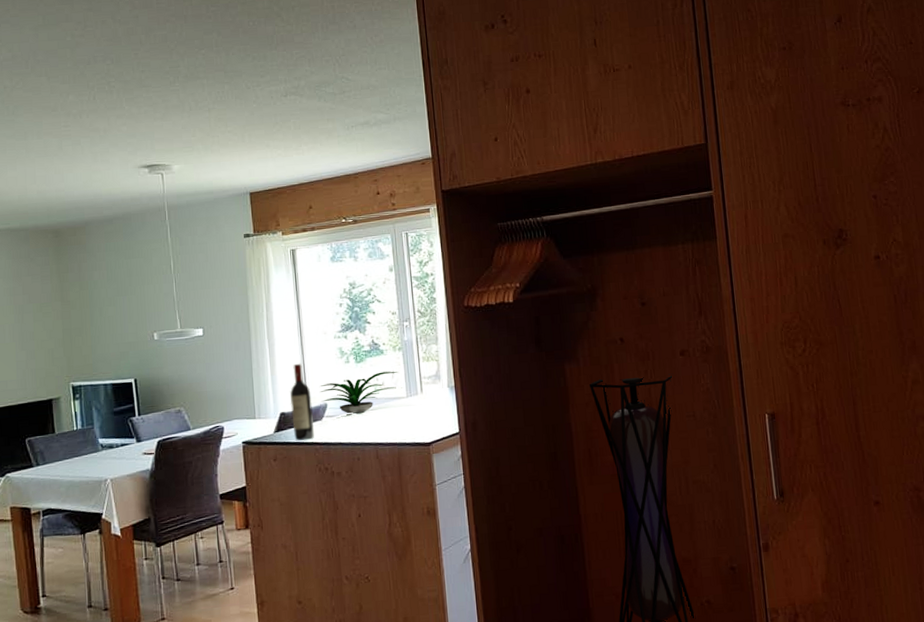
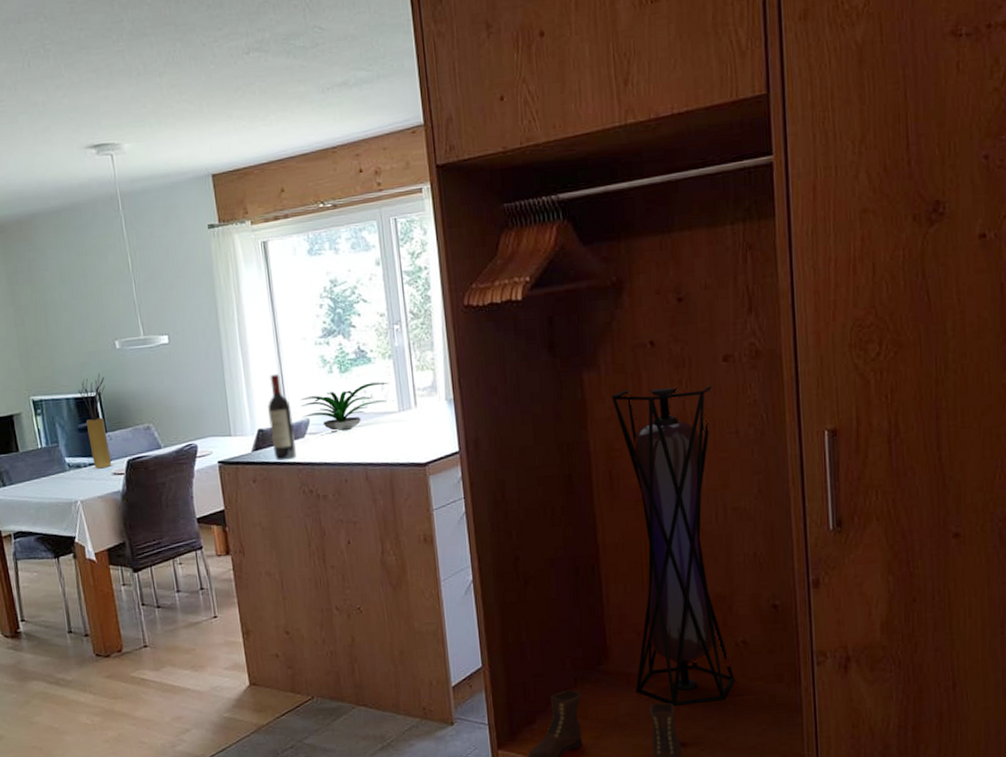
vase: none [115,362,143,449] -> present [78,374,112,469]

